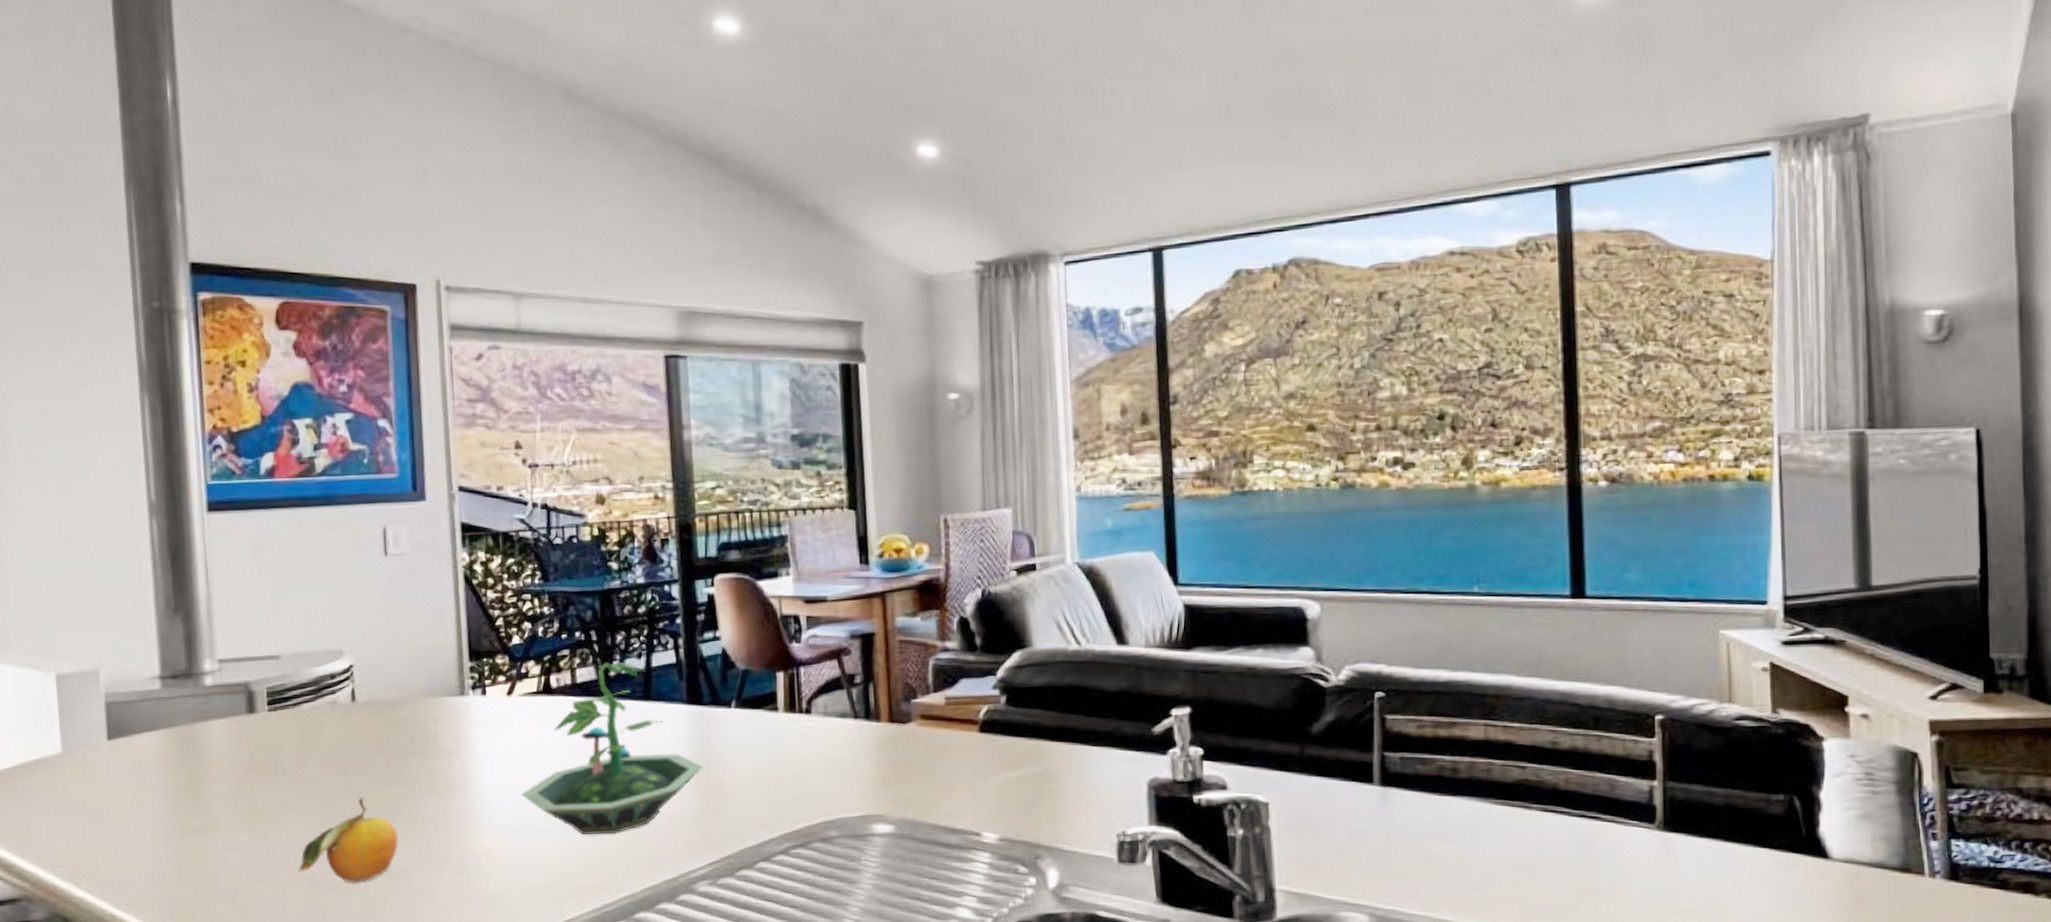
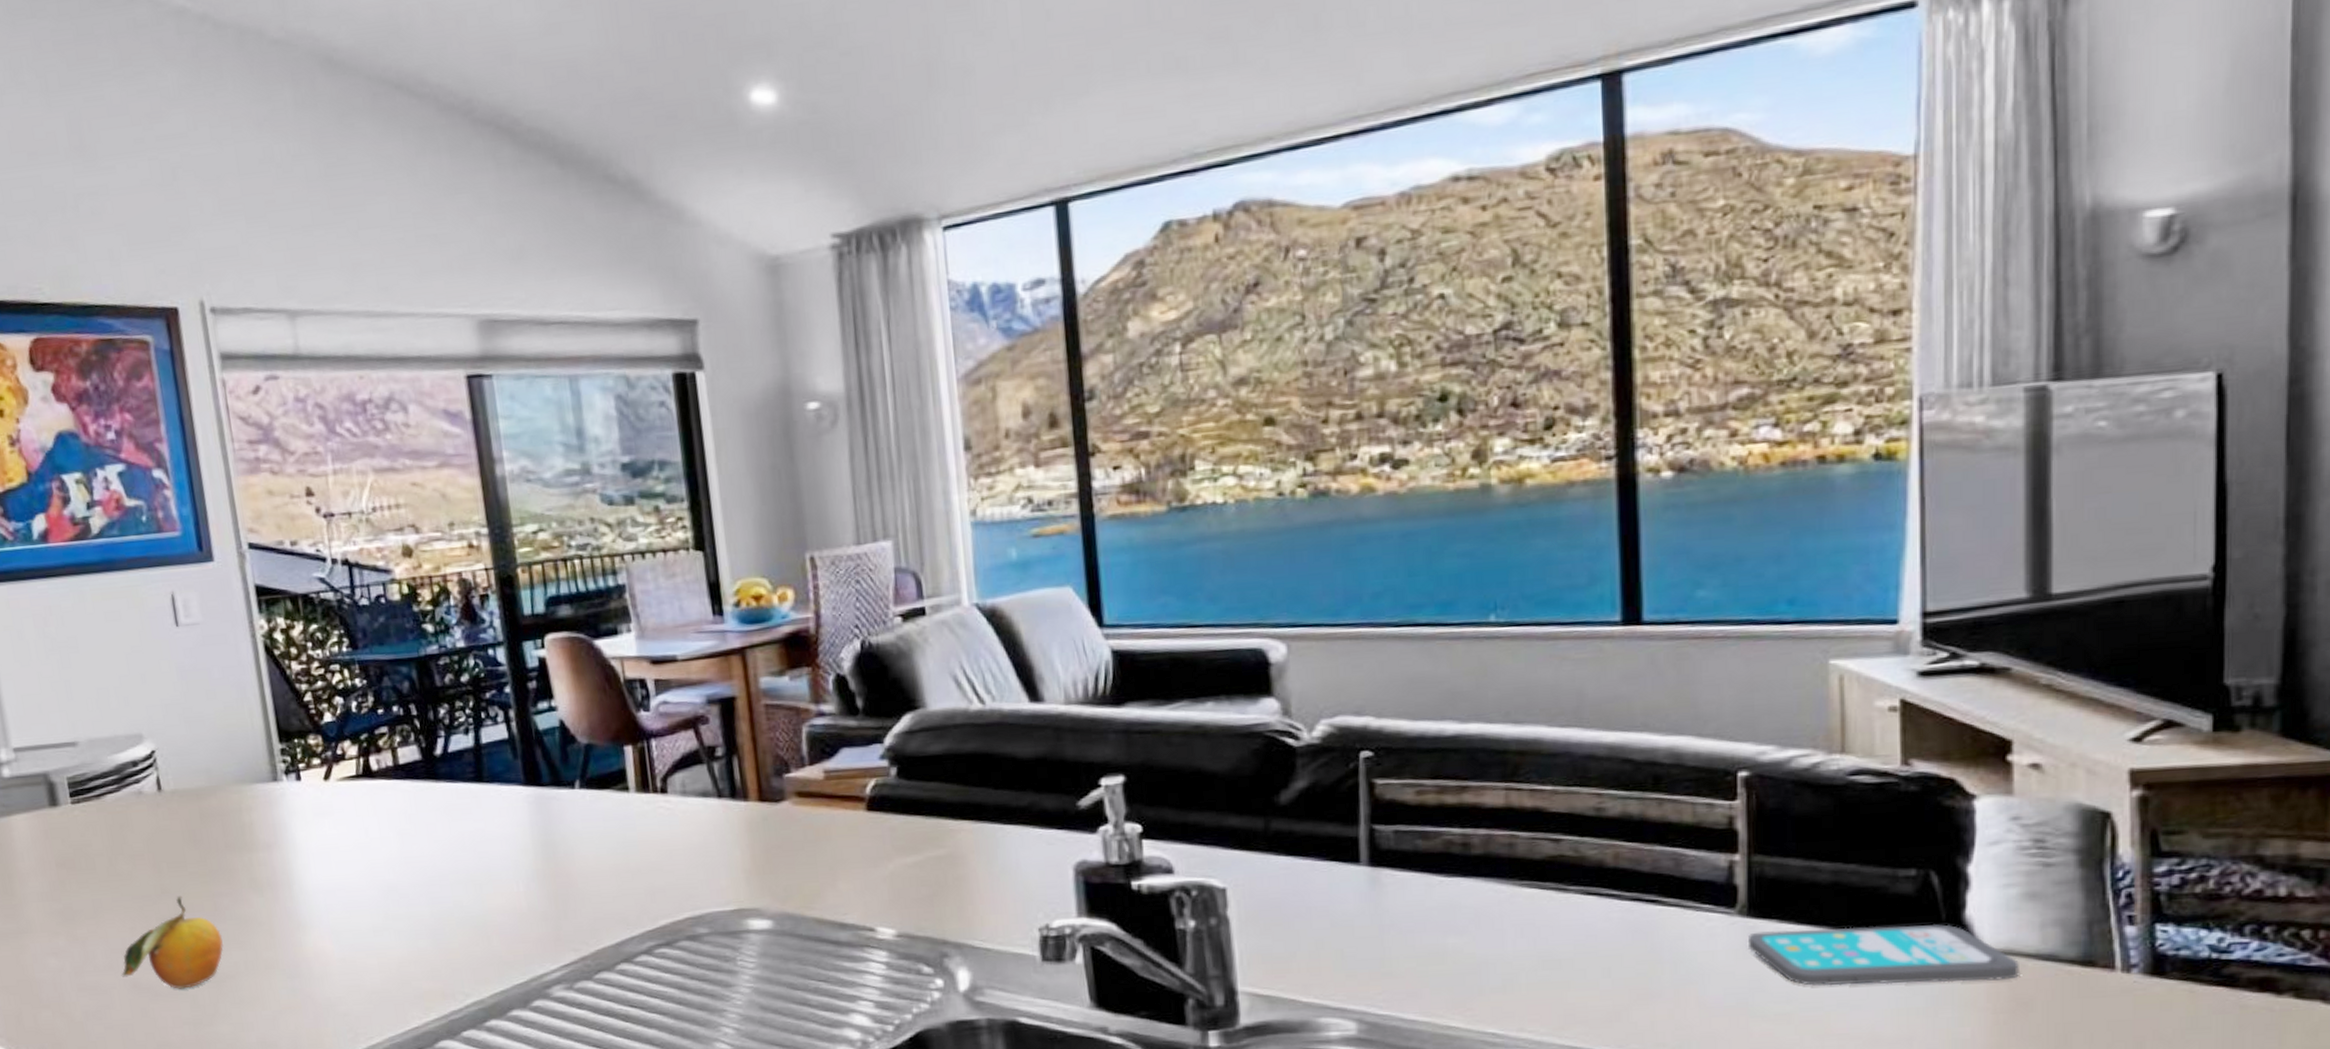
terrarium: present [521,661,704,835] -> none [350,738,549,935]
smartphone: none [1664,838,1859,887] -> present [1749,924,2021,986]

